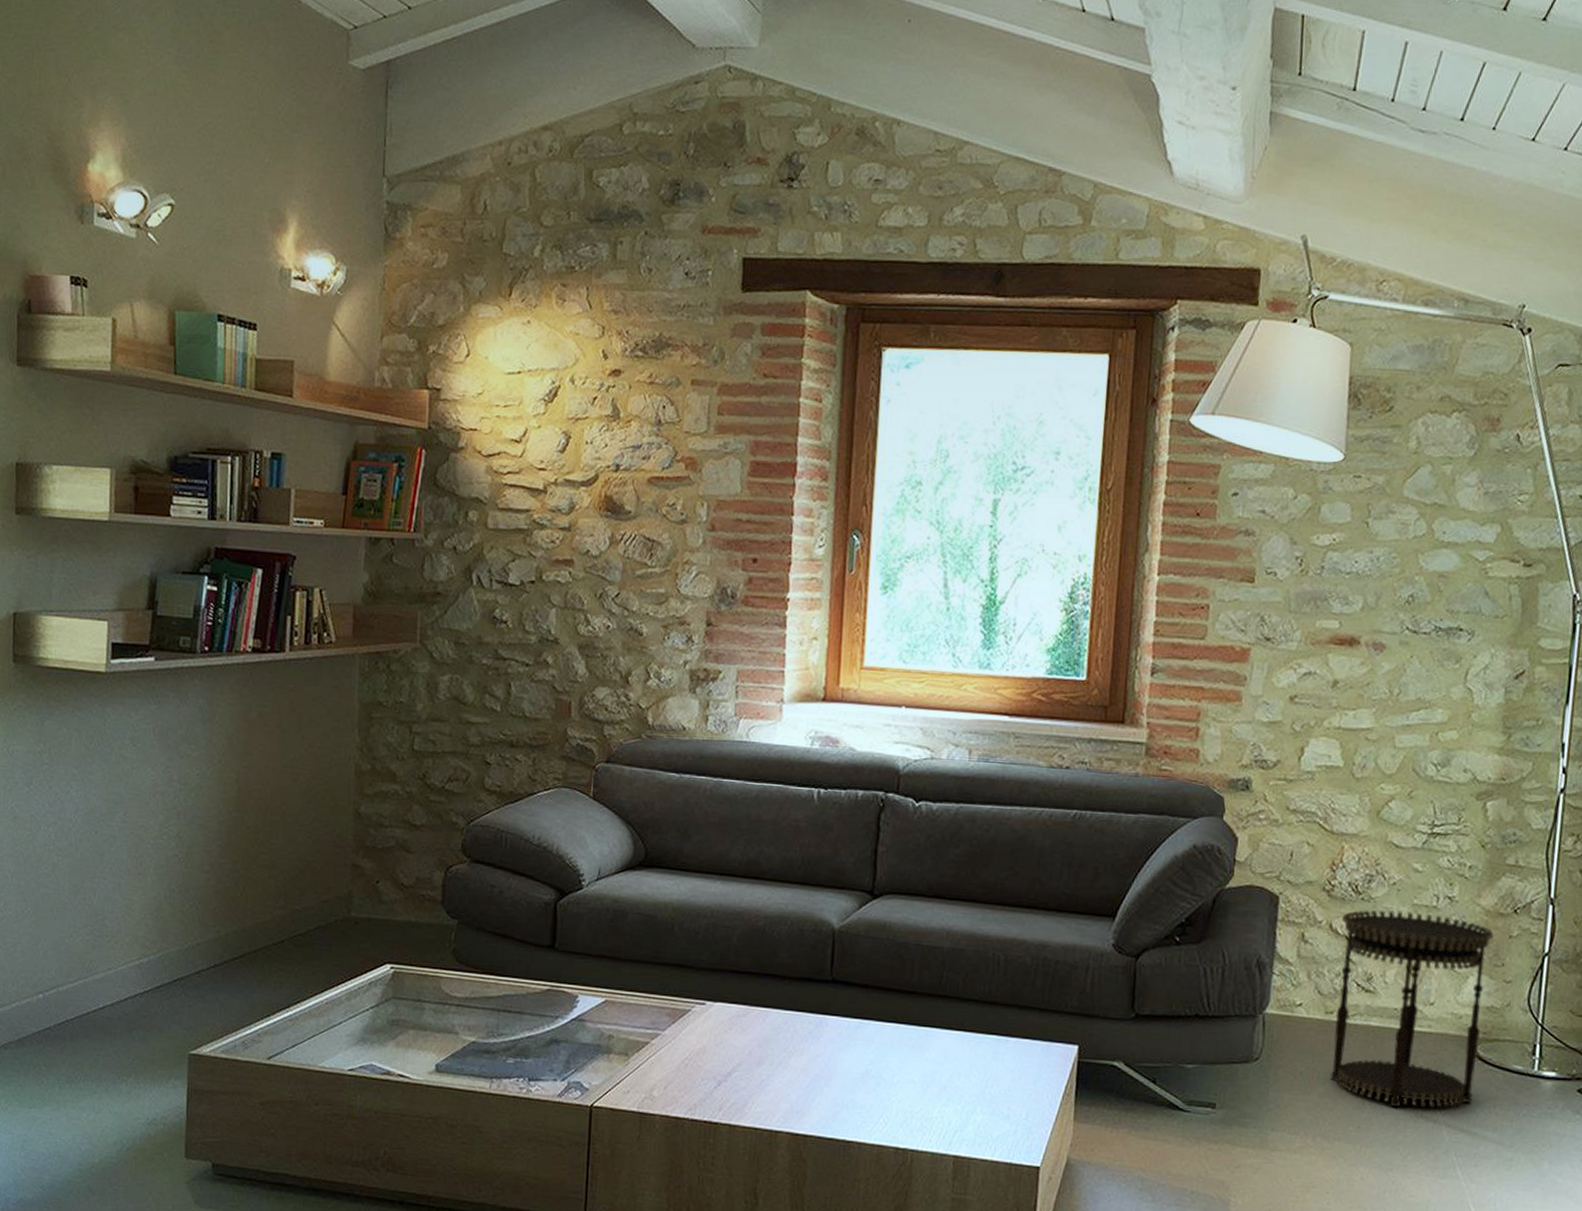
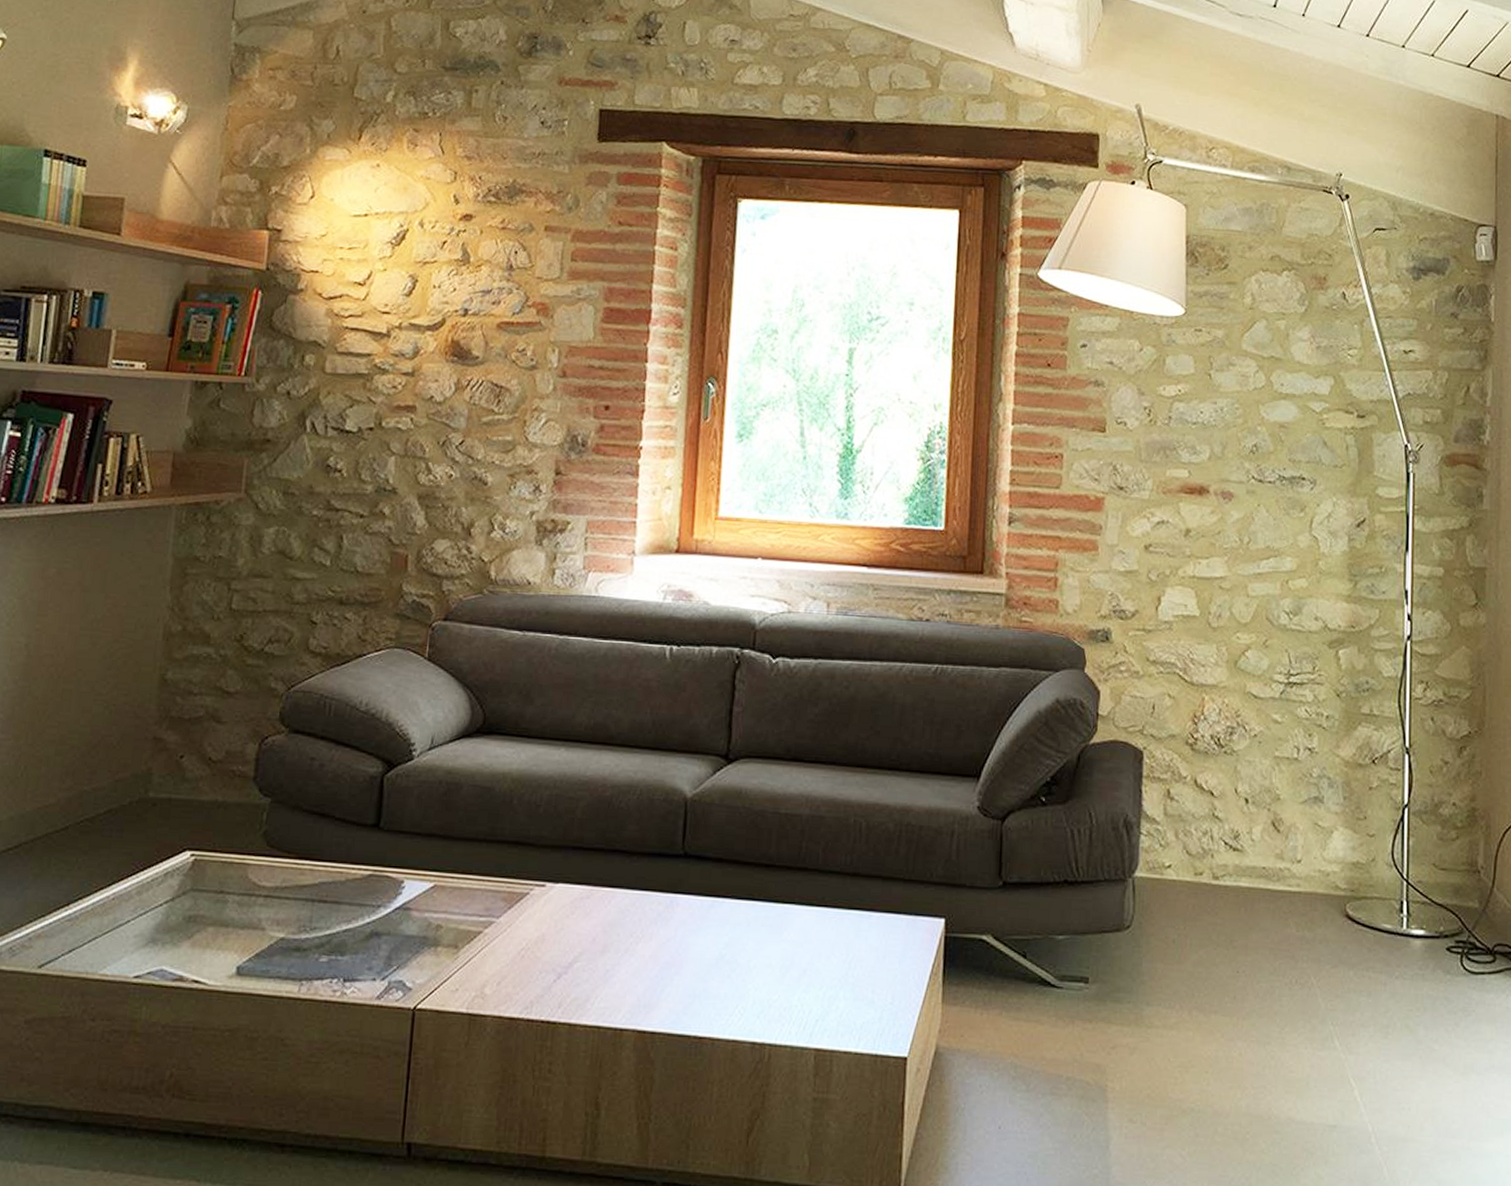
side table: present [1331,910,1494,1108] -> none [1204,763,1354,975]

